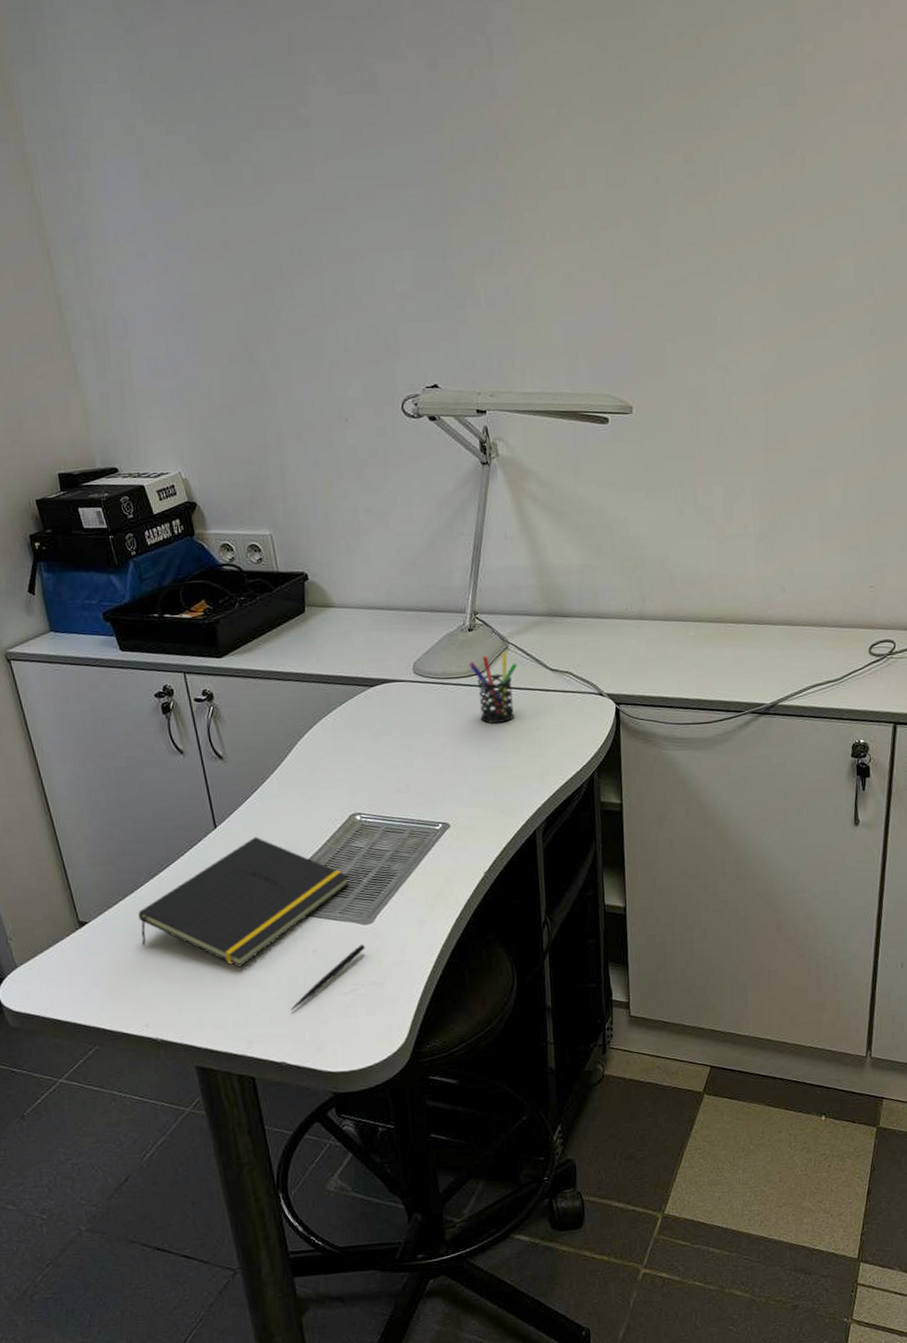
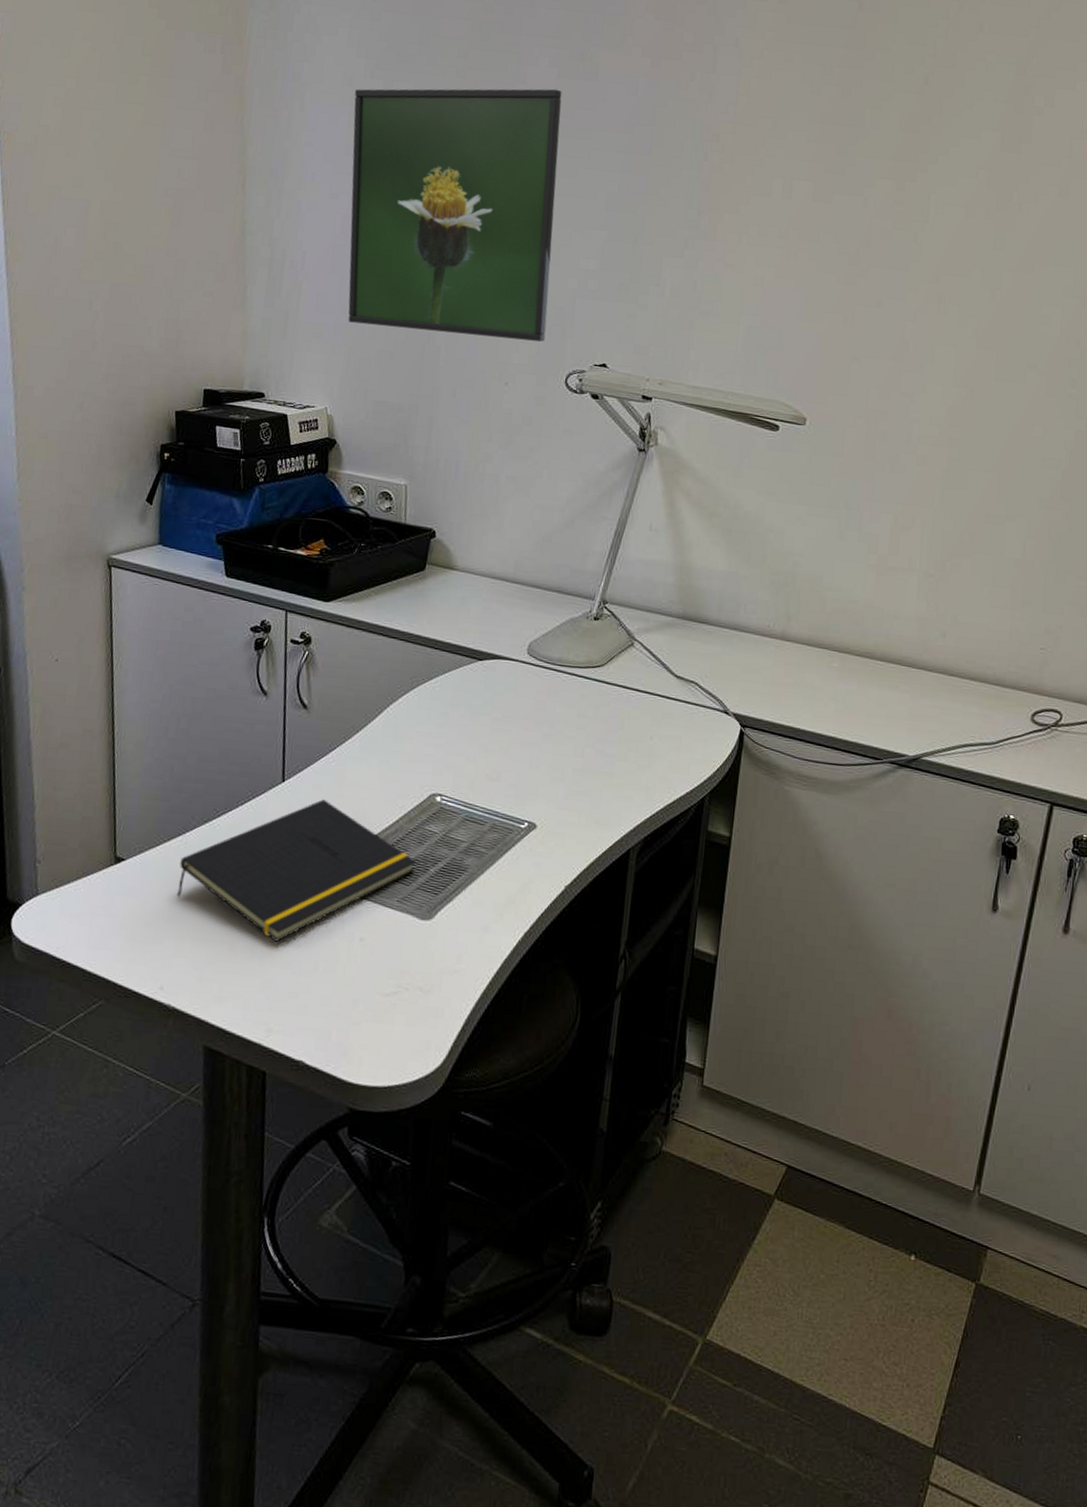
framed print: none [138,107,375,383] -> present [348,88,562,342]
pen: present [290,944,365,1010] -> none [321,942,418,1003]
pen holder: present [469,651,518,724] -> none [588,647,641,725]

